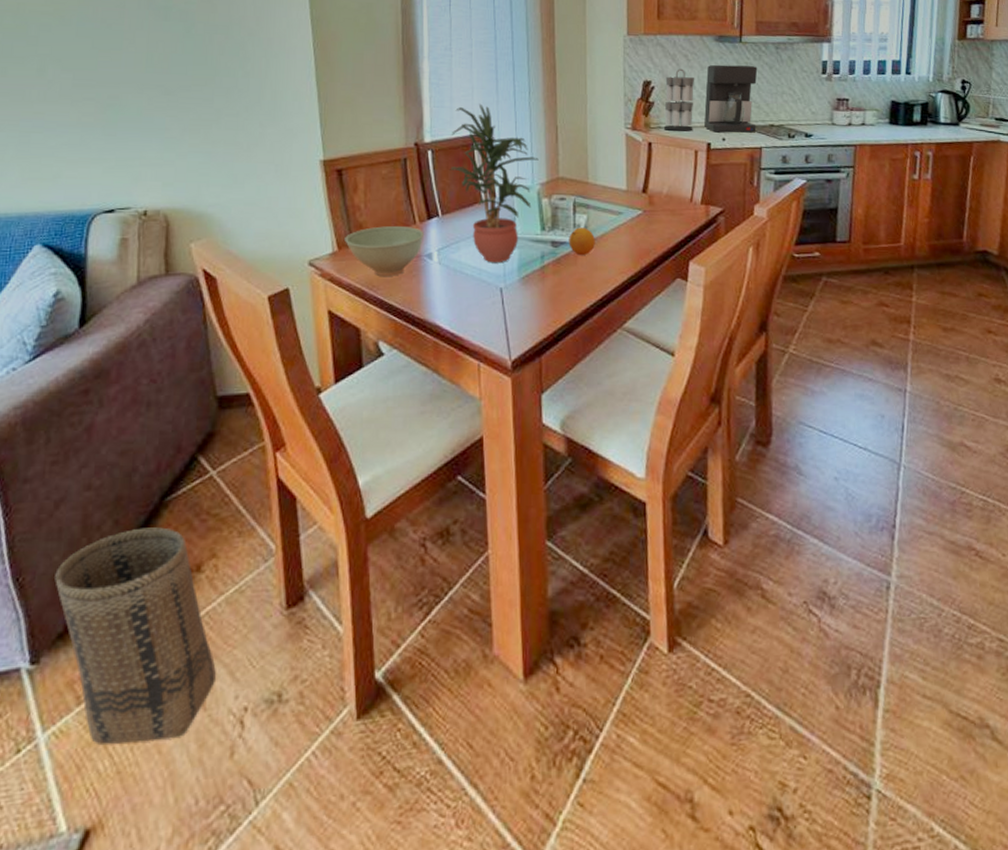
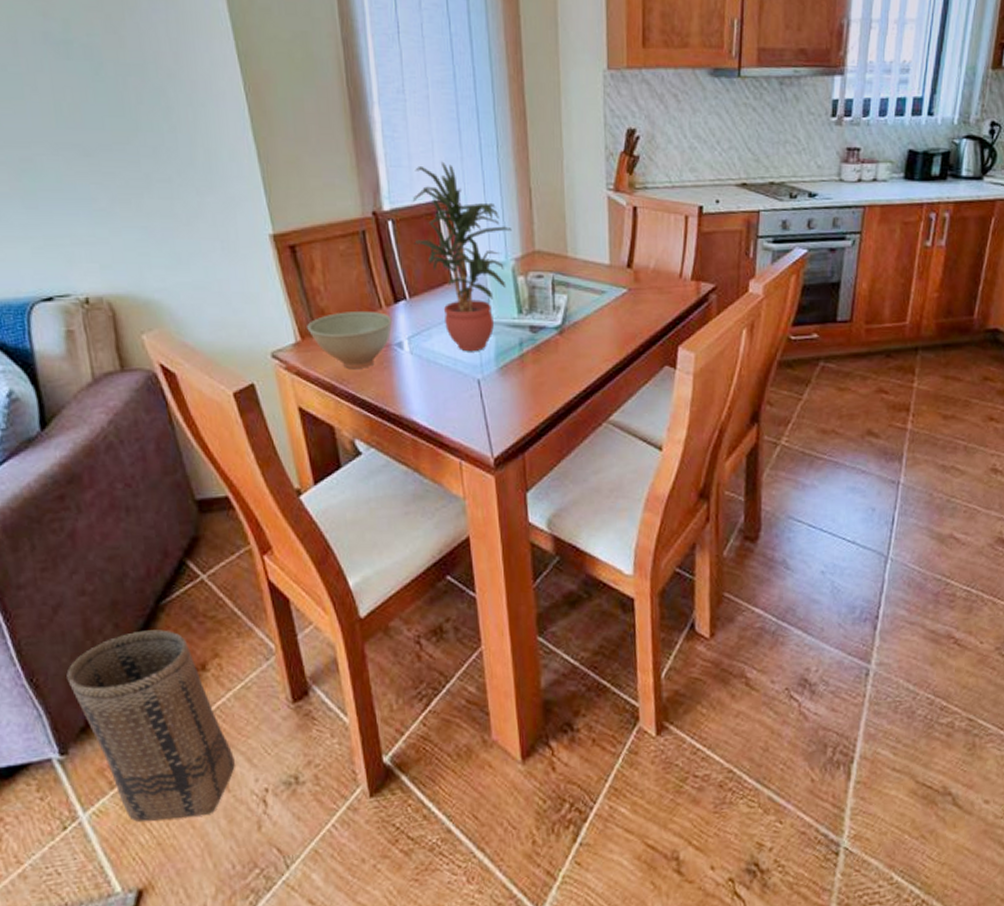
fruit: present [569,227,595,255] -> none [548,309,577,341]
spice rack: present [663,68,695,131] -> none [650,112,686,192]
coffee maker: present [703,64,758,133] -> none [695,106,758,194]

